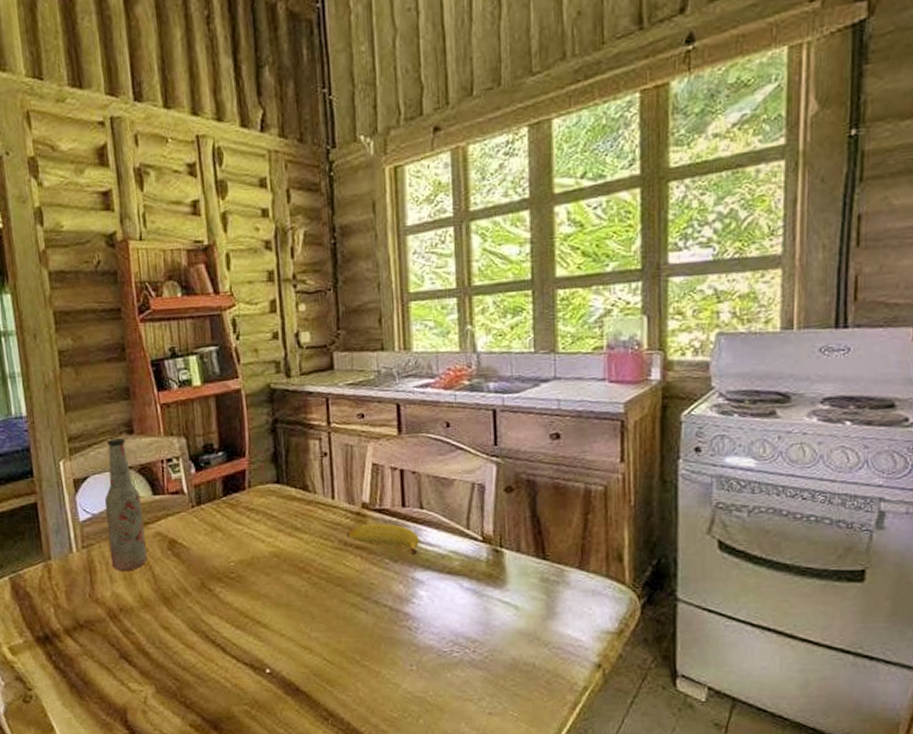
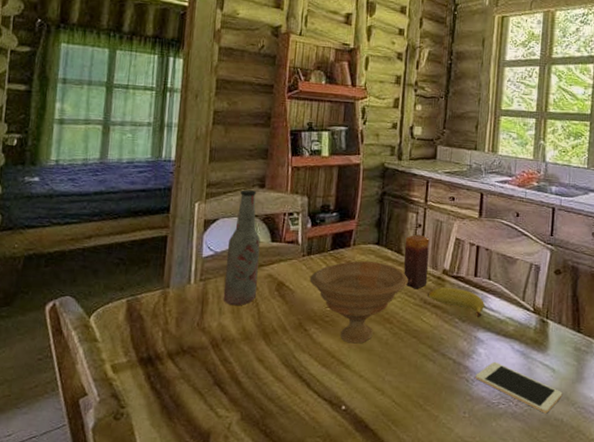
bowl: none [204,504,321,600] -> present [309,261,408,344]
candle: none [310,464,345,530] -> present [404,234,430,289]
cell phone: none [419,604,531,659] -> present [475,361,563,414]

